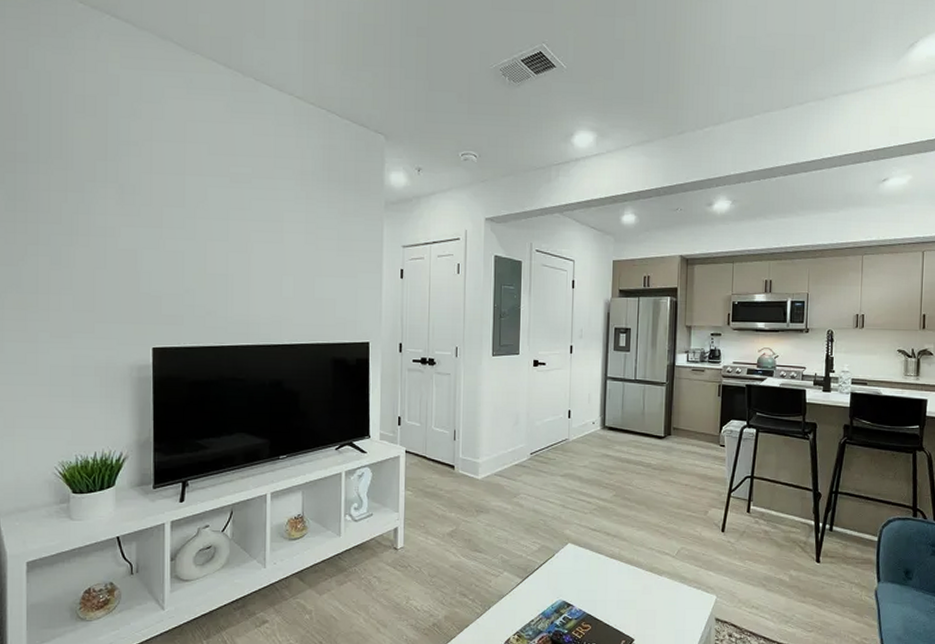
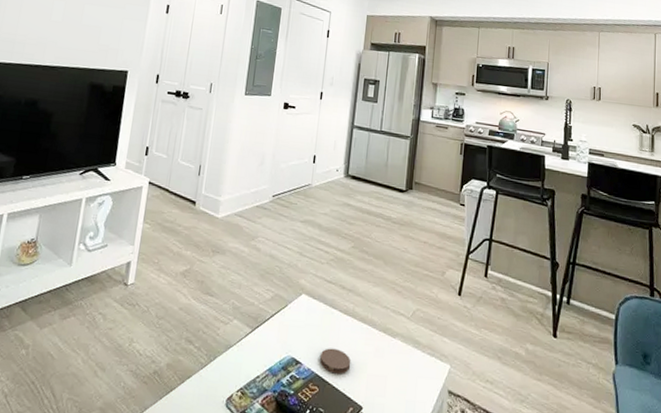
coaster: none [591,590,621,612] -> present [320,348,351,374]

